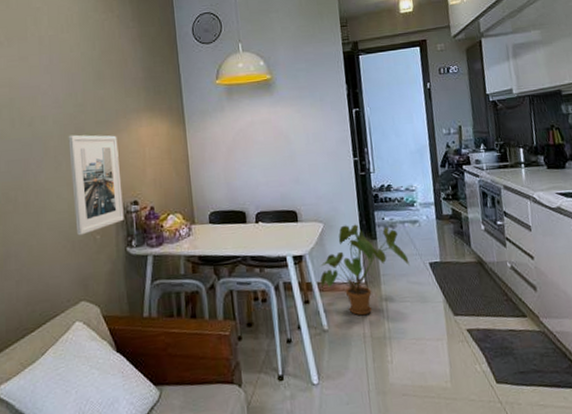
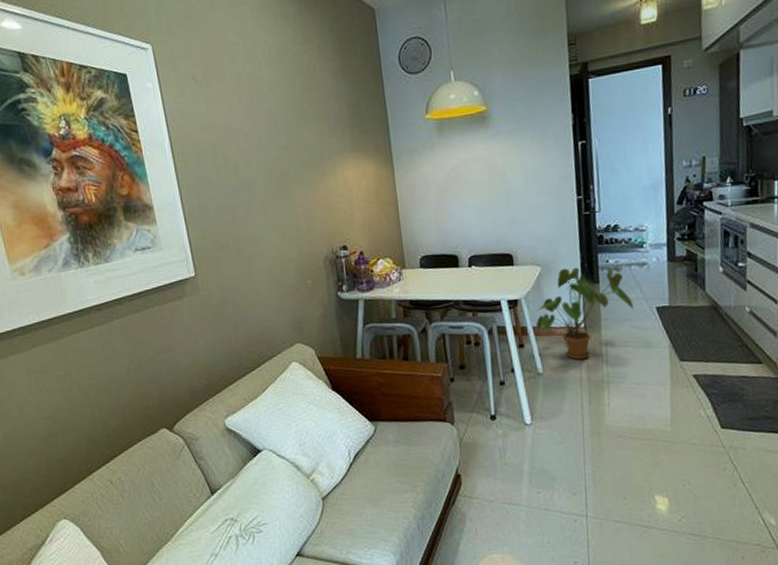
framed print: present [68,134,124,236] -> none [274,178,334,281]

